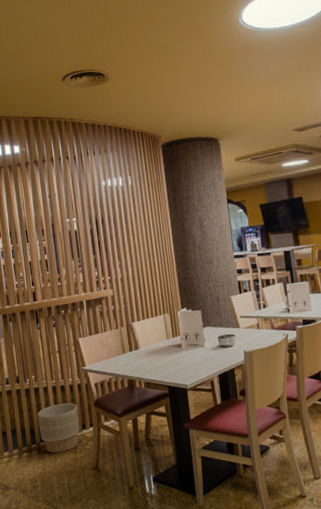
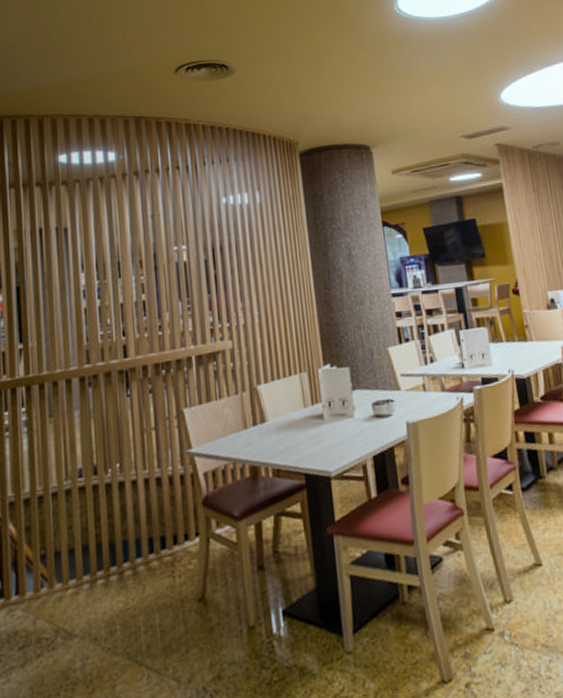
planter: present [37,403,80,454] -> none [120,502,181,580]

